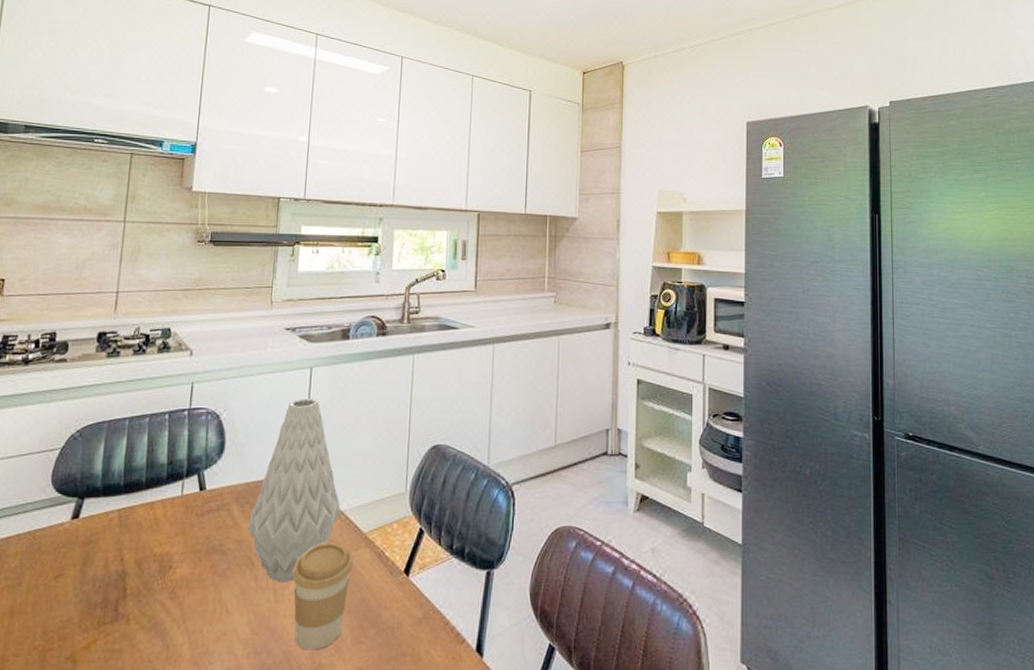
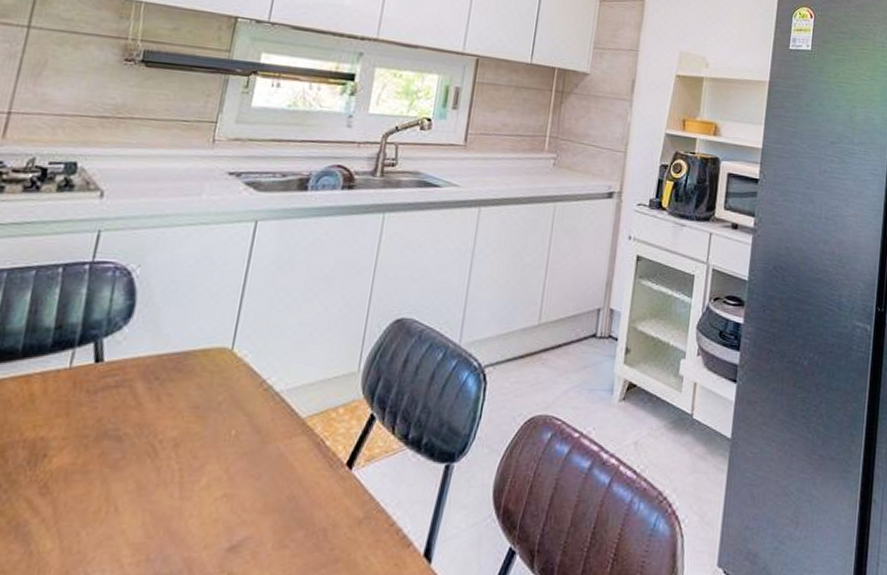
vase: present [248,398,341,582] -> none [154,257,276,475]
coffee cup: present [292,543,353,650] -> none [201,429,285,557]

